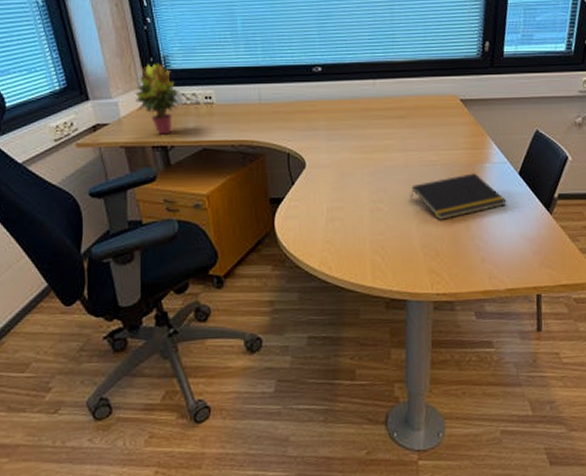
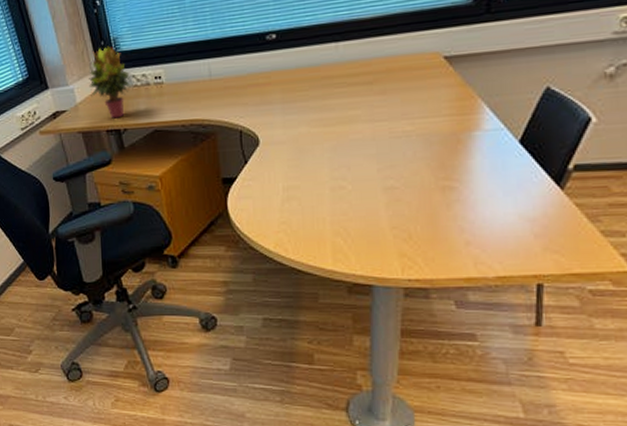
notepad: present [410,173,507,220] -> none [378,143,502,198]

